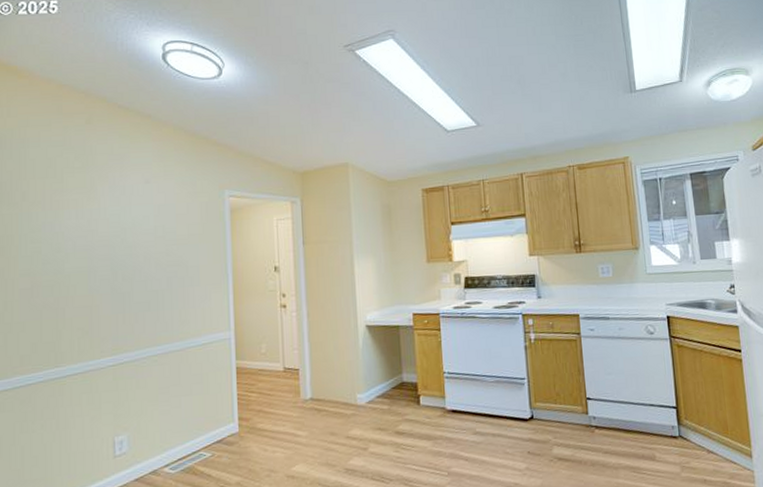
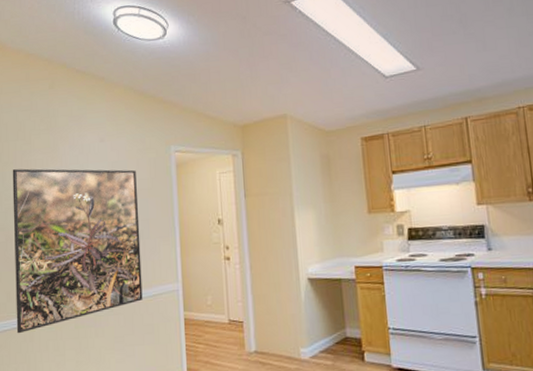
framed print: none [40,209,191,388] -> present [12,168,143,334]

